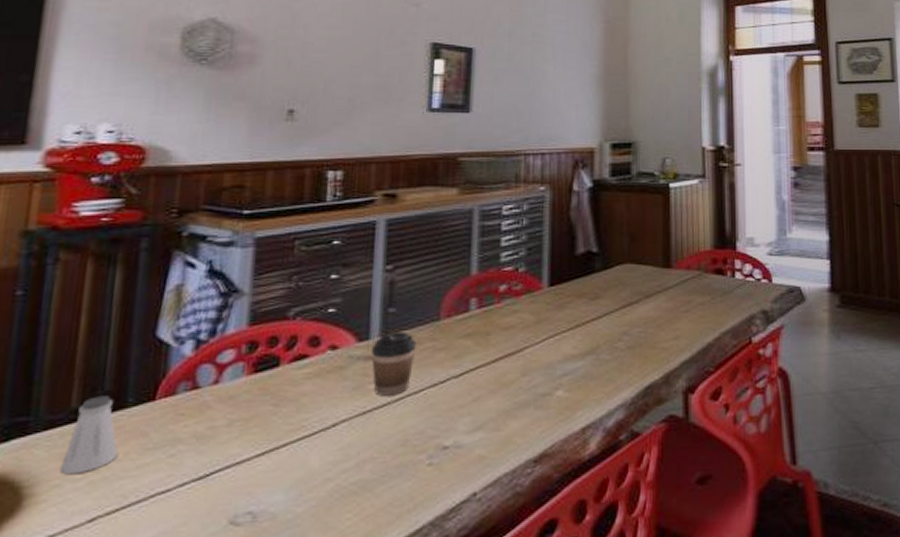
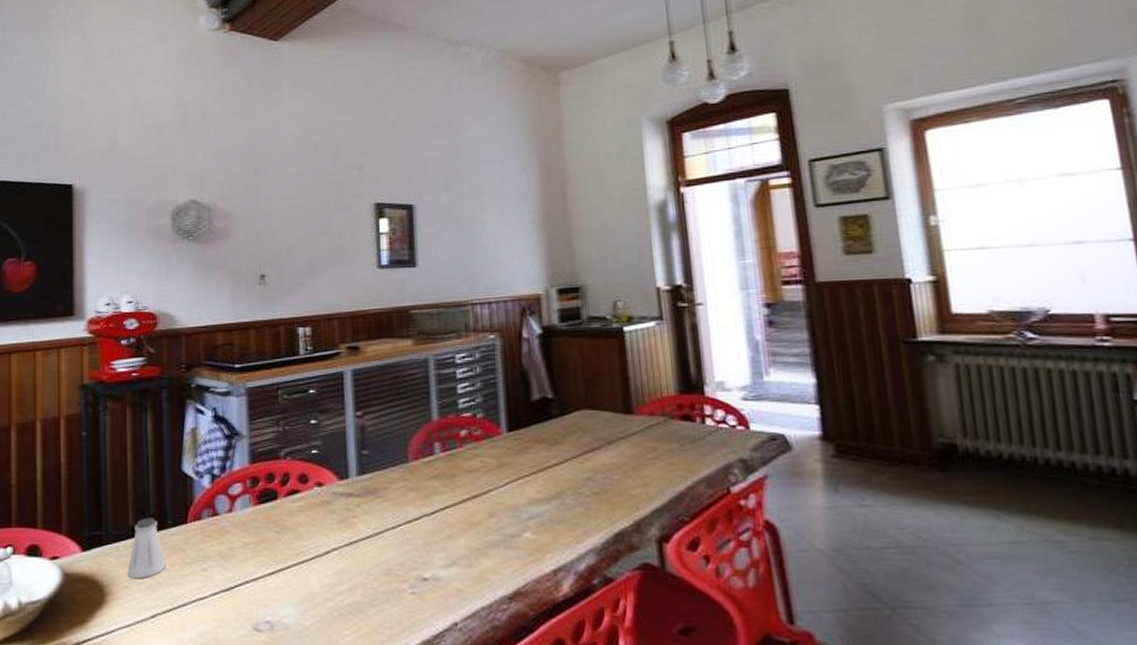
coffee cup: present [370,332,417,396] -> none [351,472,390,529]

